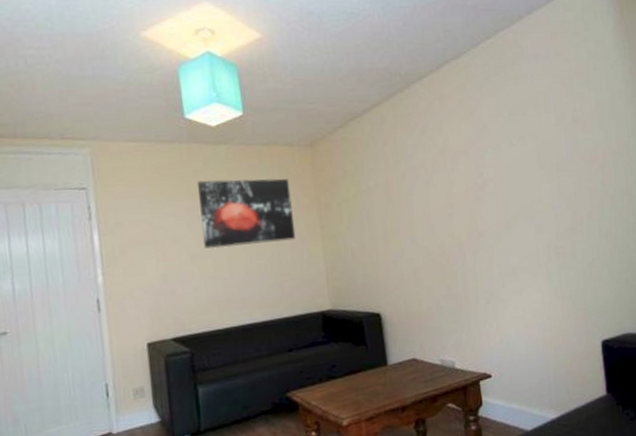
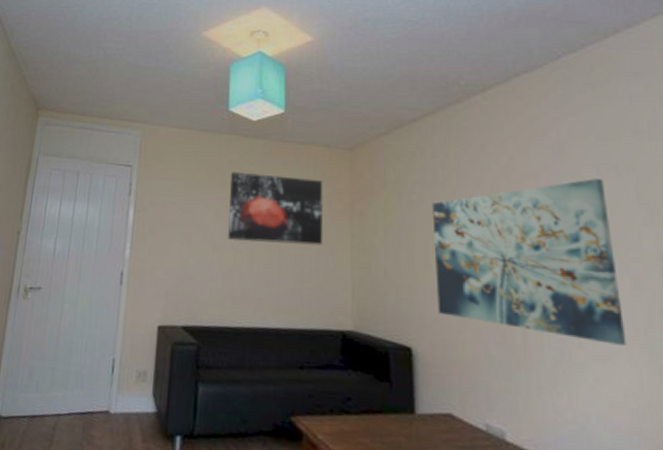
wall art: none [386,149,534,282] -> present [432,179,627,346]

